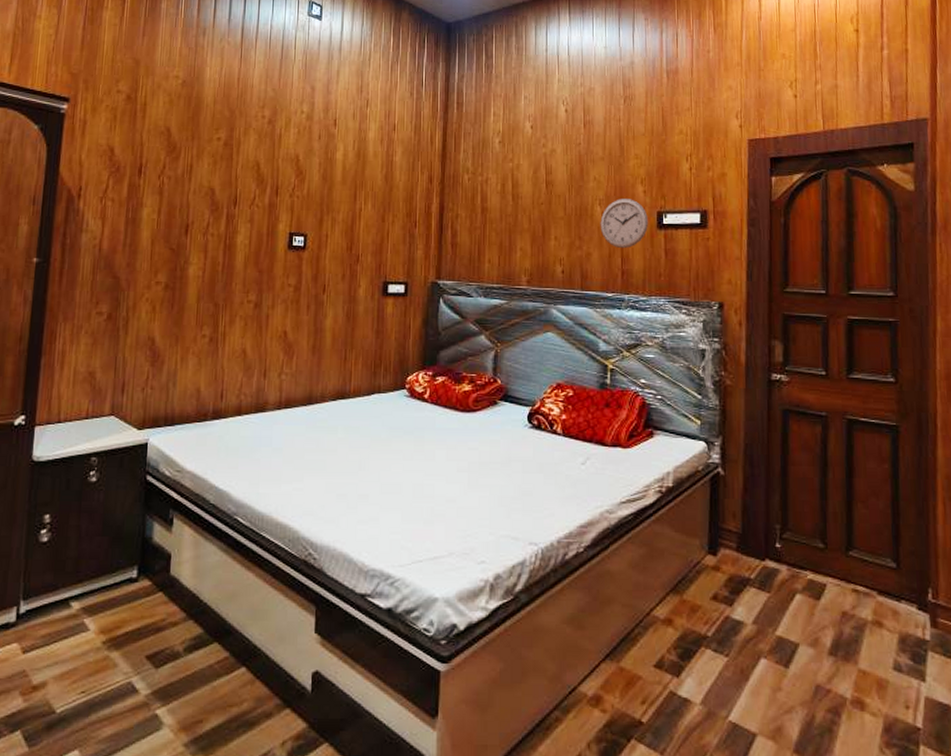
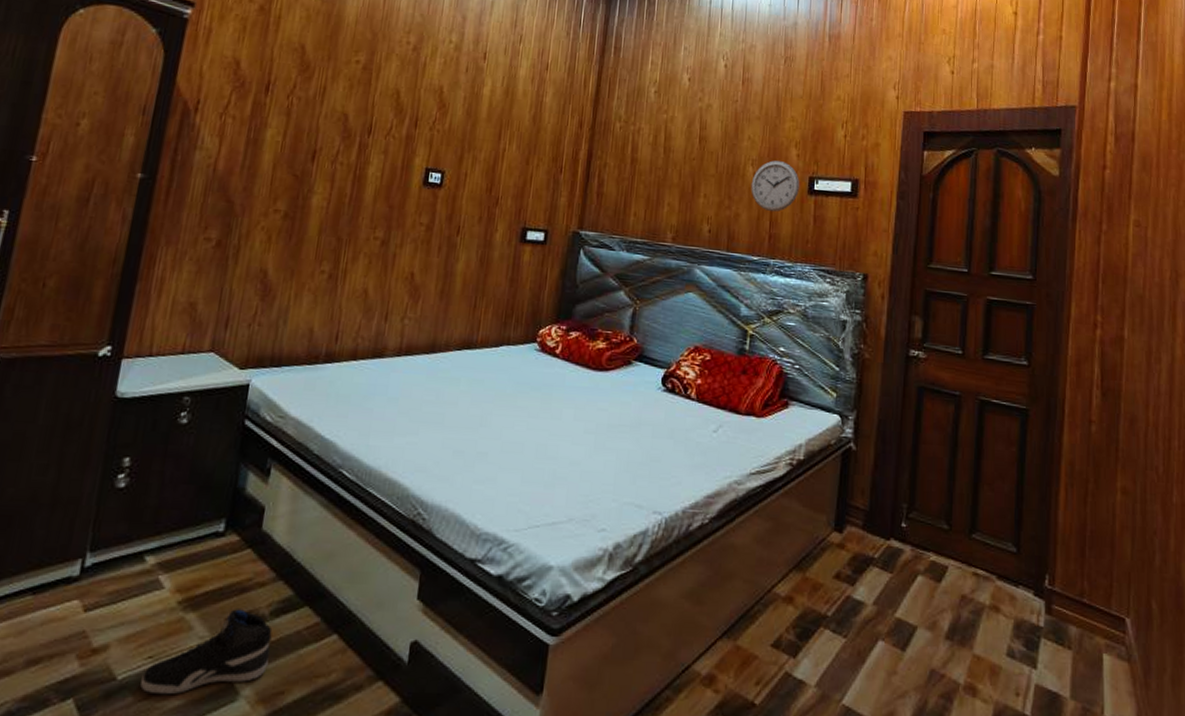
sneaker: none [77,647,188,726] -> present [140,609,273,695]

